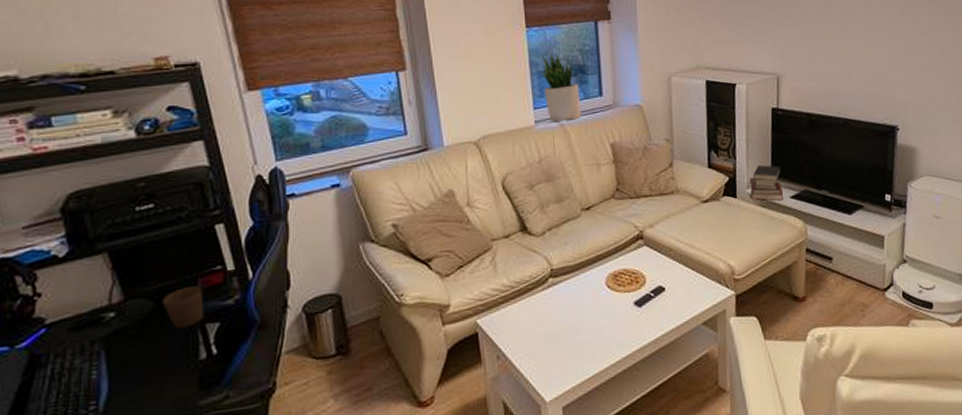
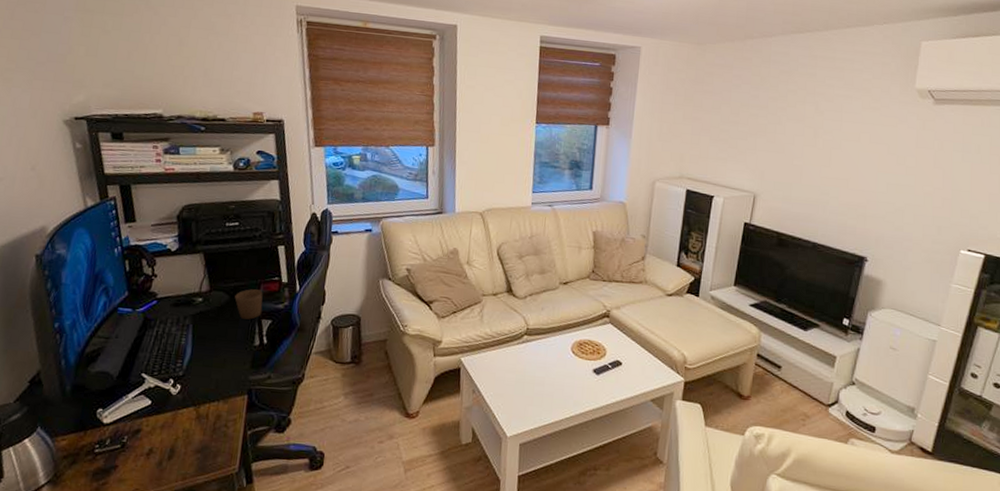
planter: present [540,53,581,122] -> none [543,148,573,207]
books: present [749,165,783,201] -> none [712,272,744,307]

